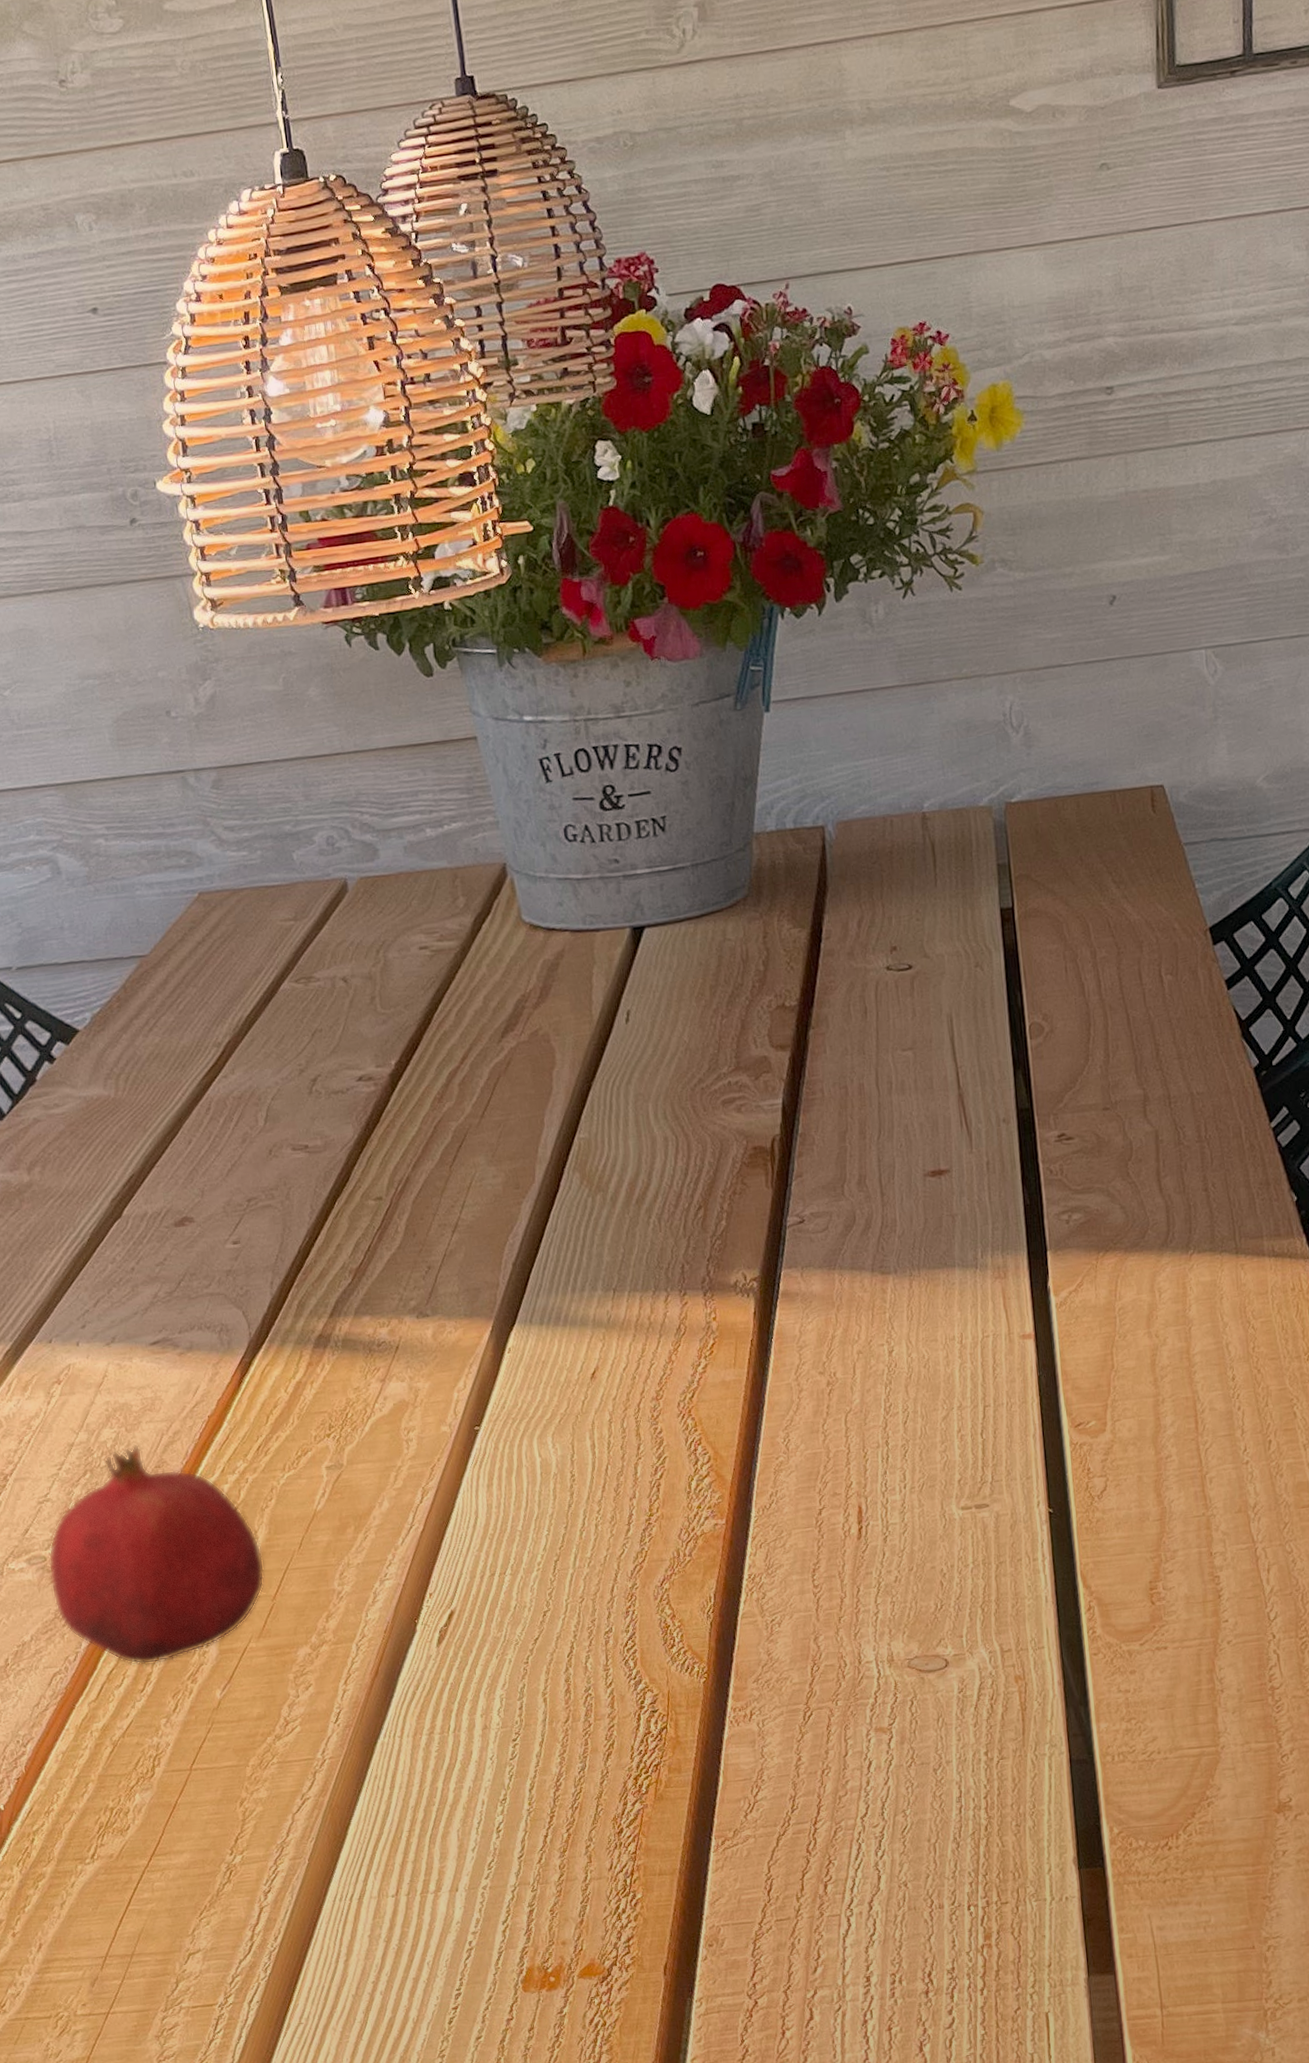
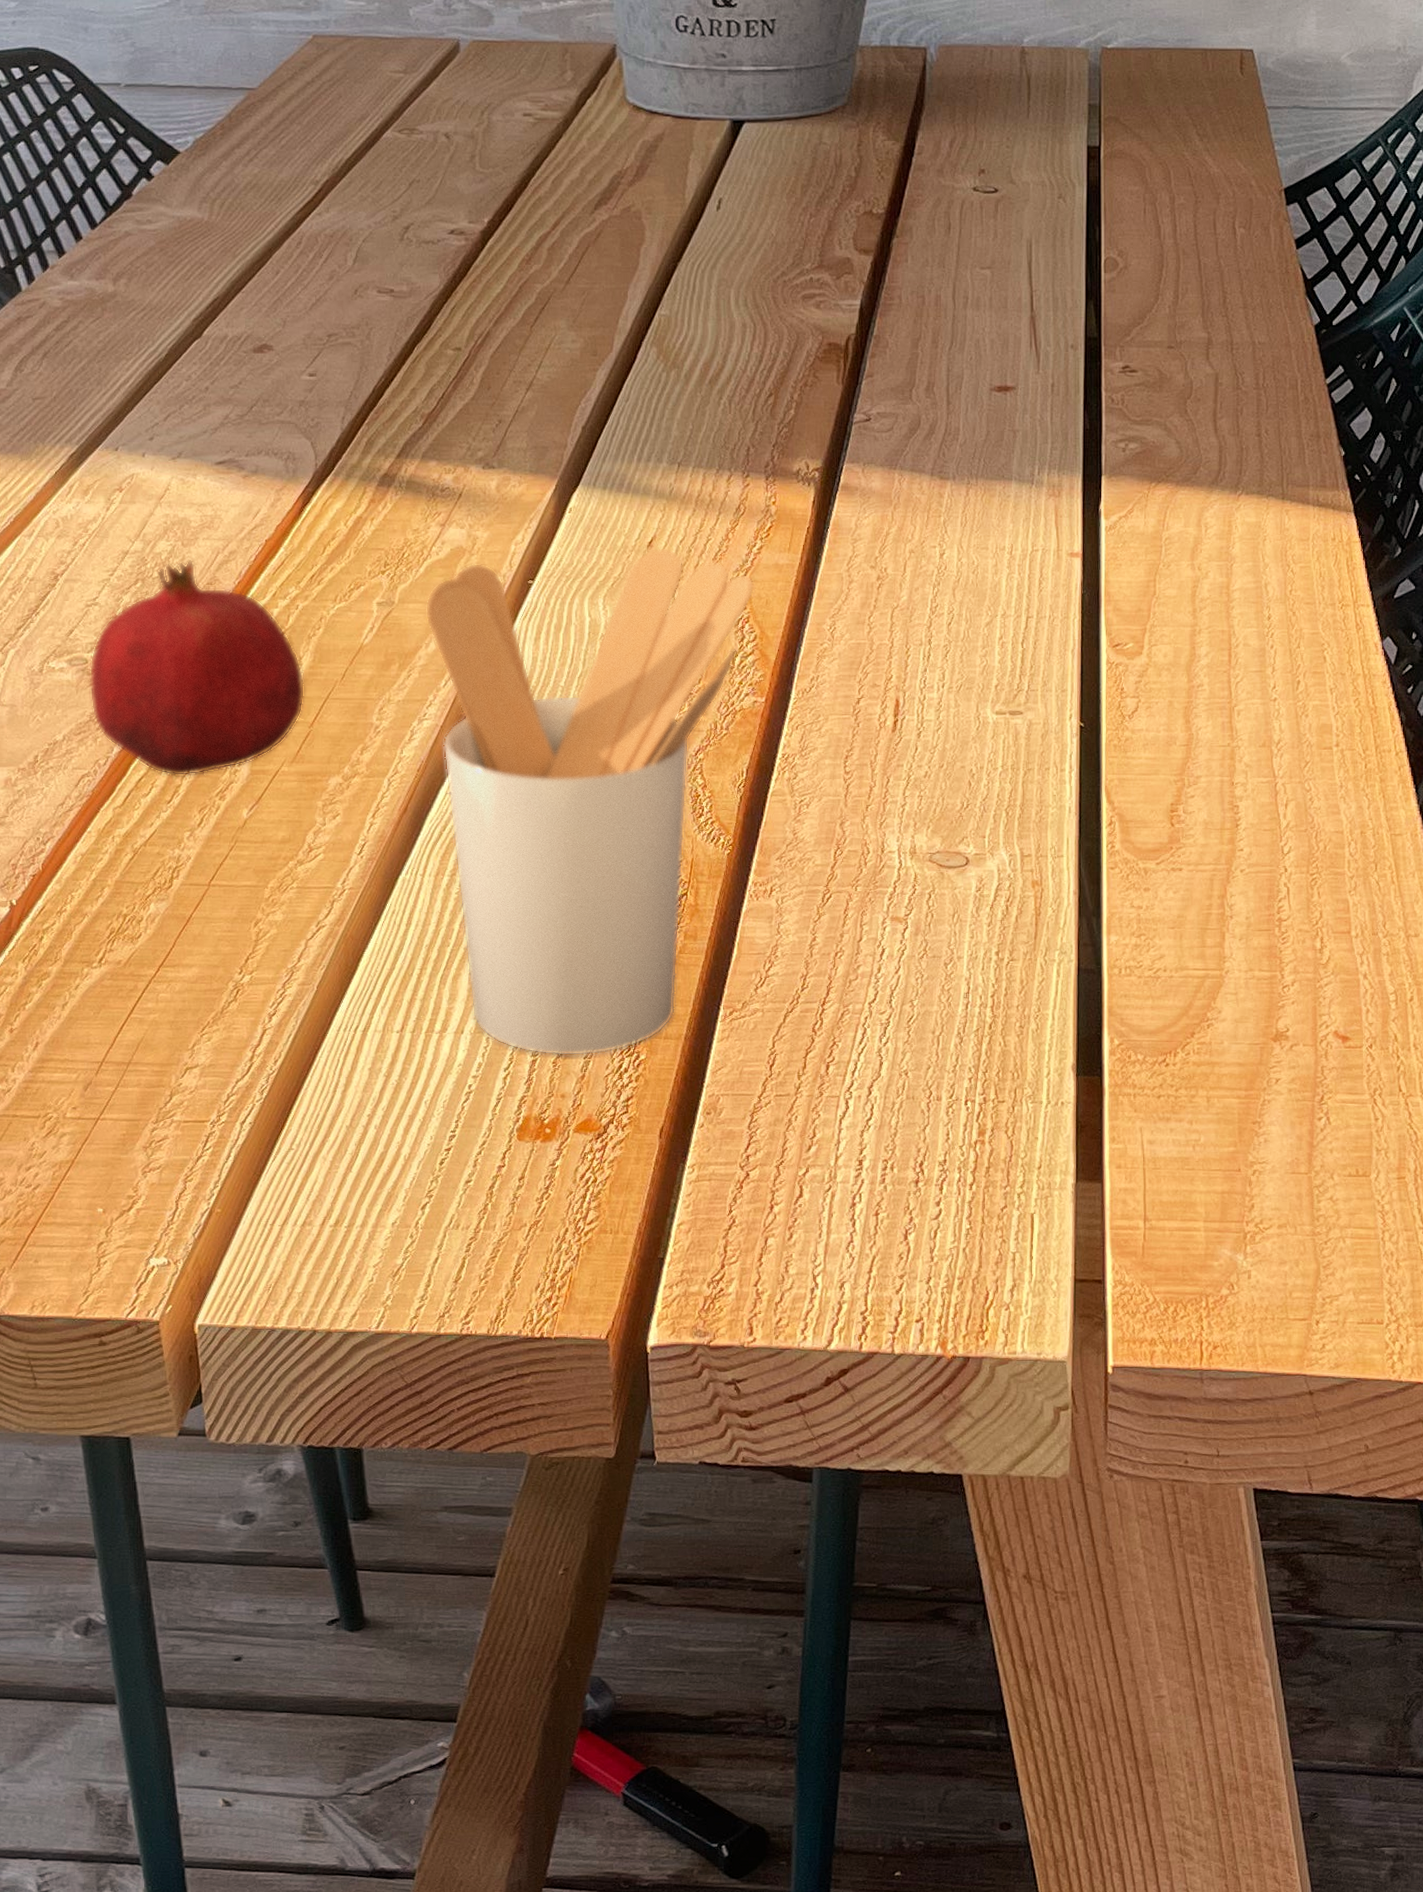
utensil holder: none [373,1376,704,1904] -> present [425,547,755,1056]

